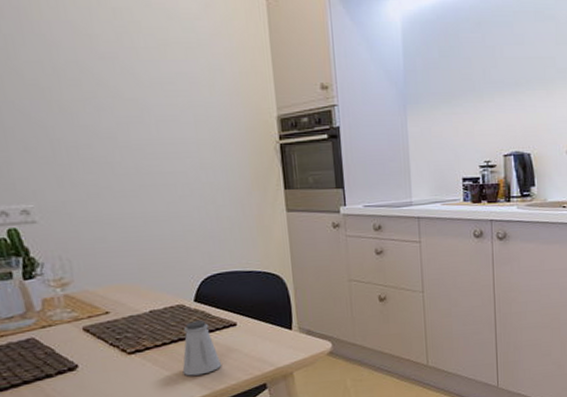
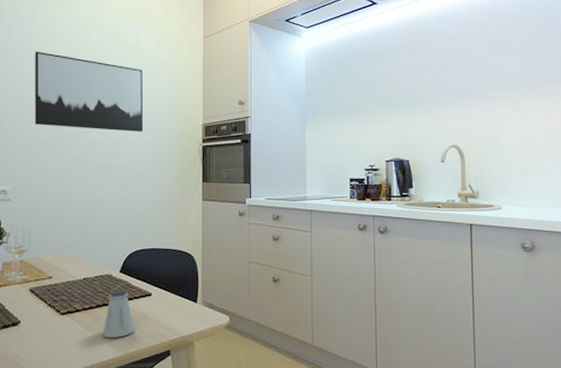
wall art: none [32,18,201,128] -> present [34,51,144,132]

